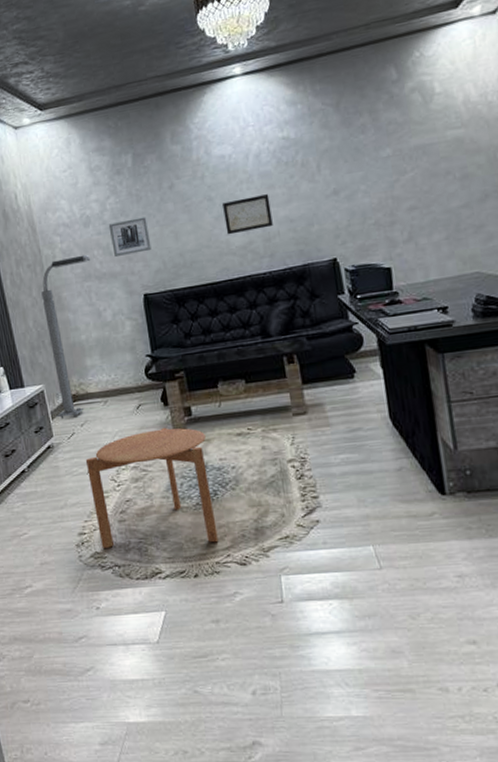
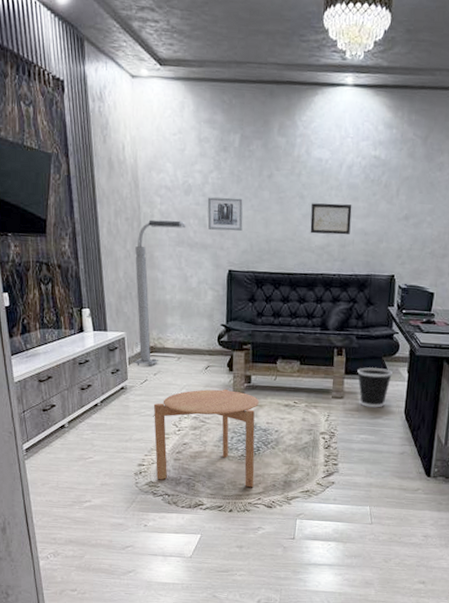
wastebasket: none [317,368,362,419] -> present [357,367,392,408]

